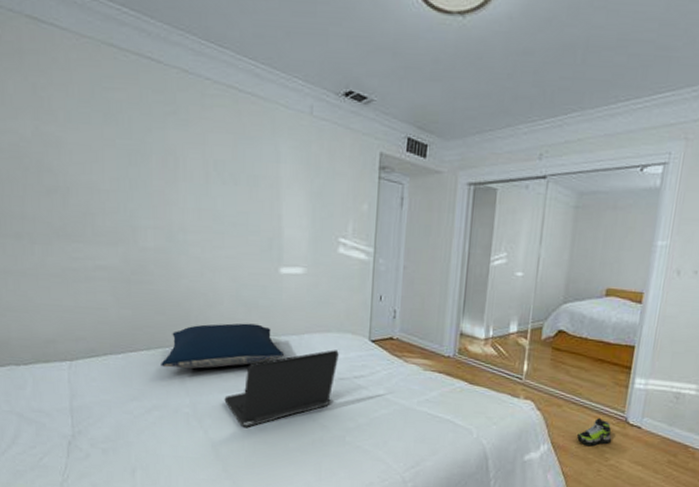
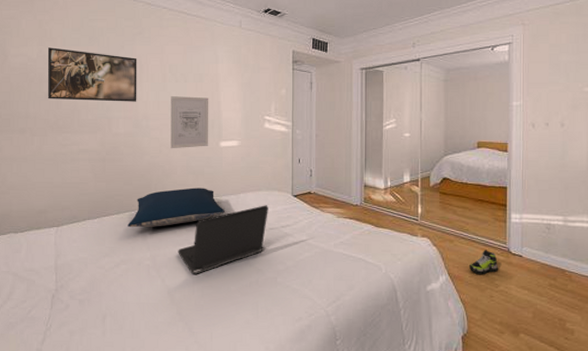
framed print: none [46,123,171,208] -> present [47,47,137,102]
wall art: none [215,203,267,273] -> present [170,96,209,149]

